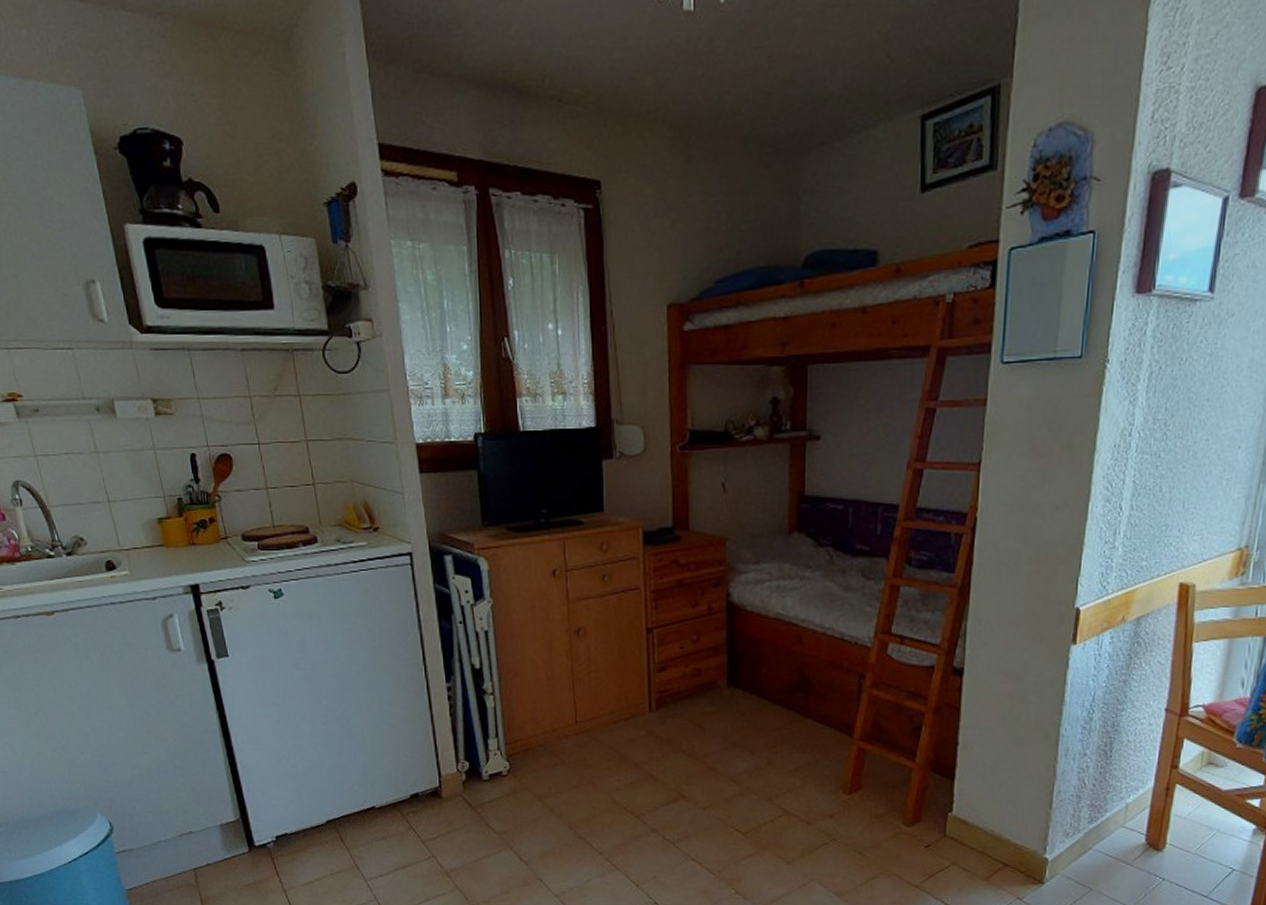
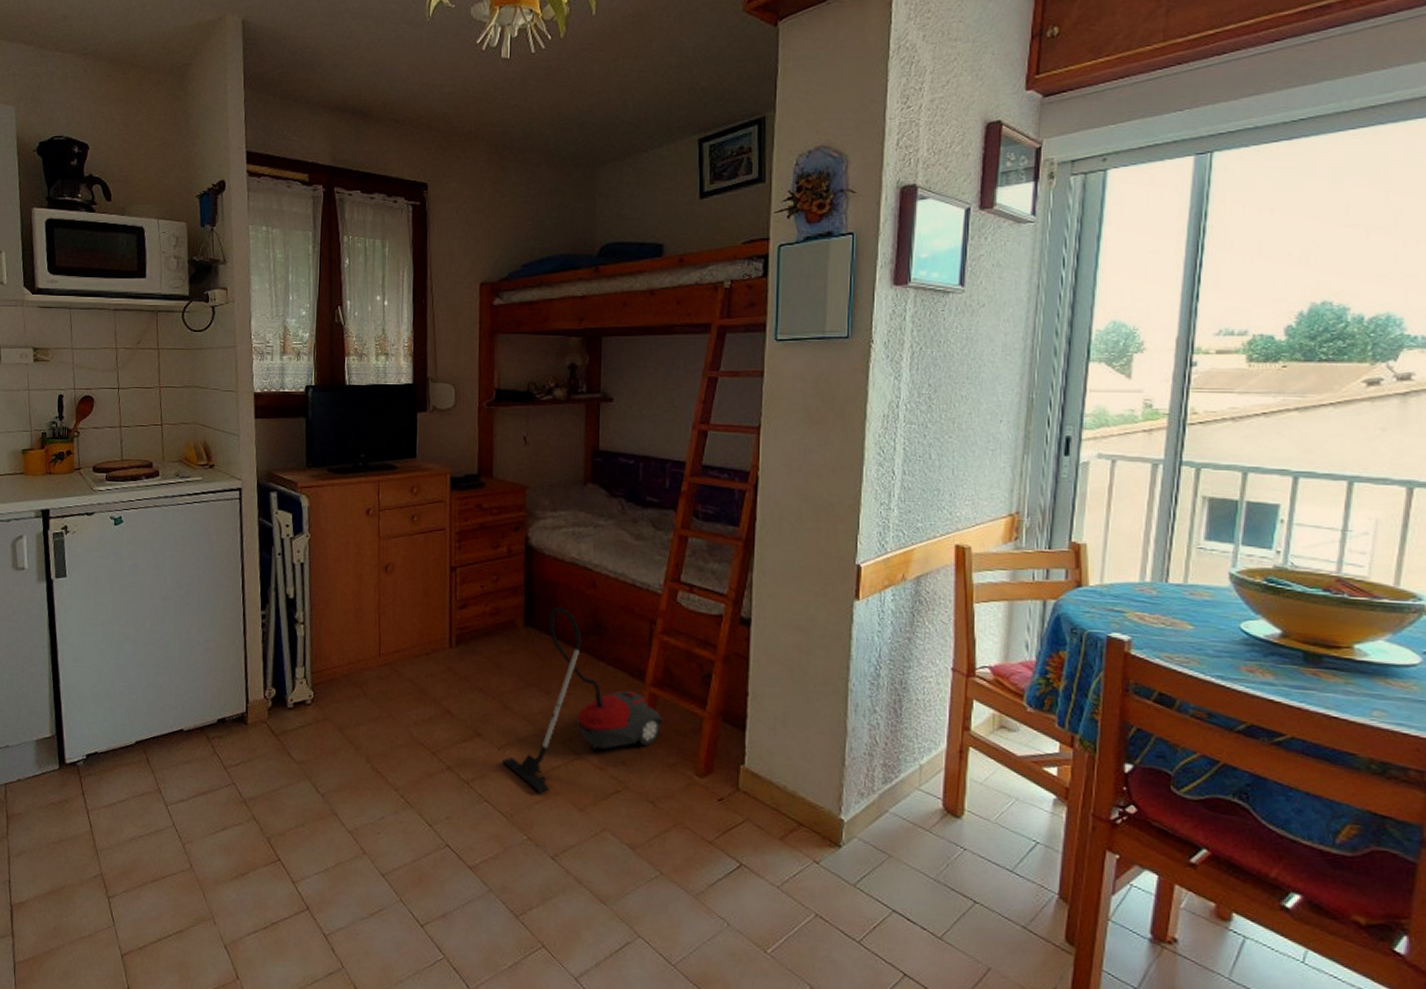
vacuum cleaner: none [707,665,872,849] -> present [501,607,664,793]

